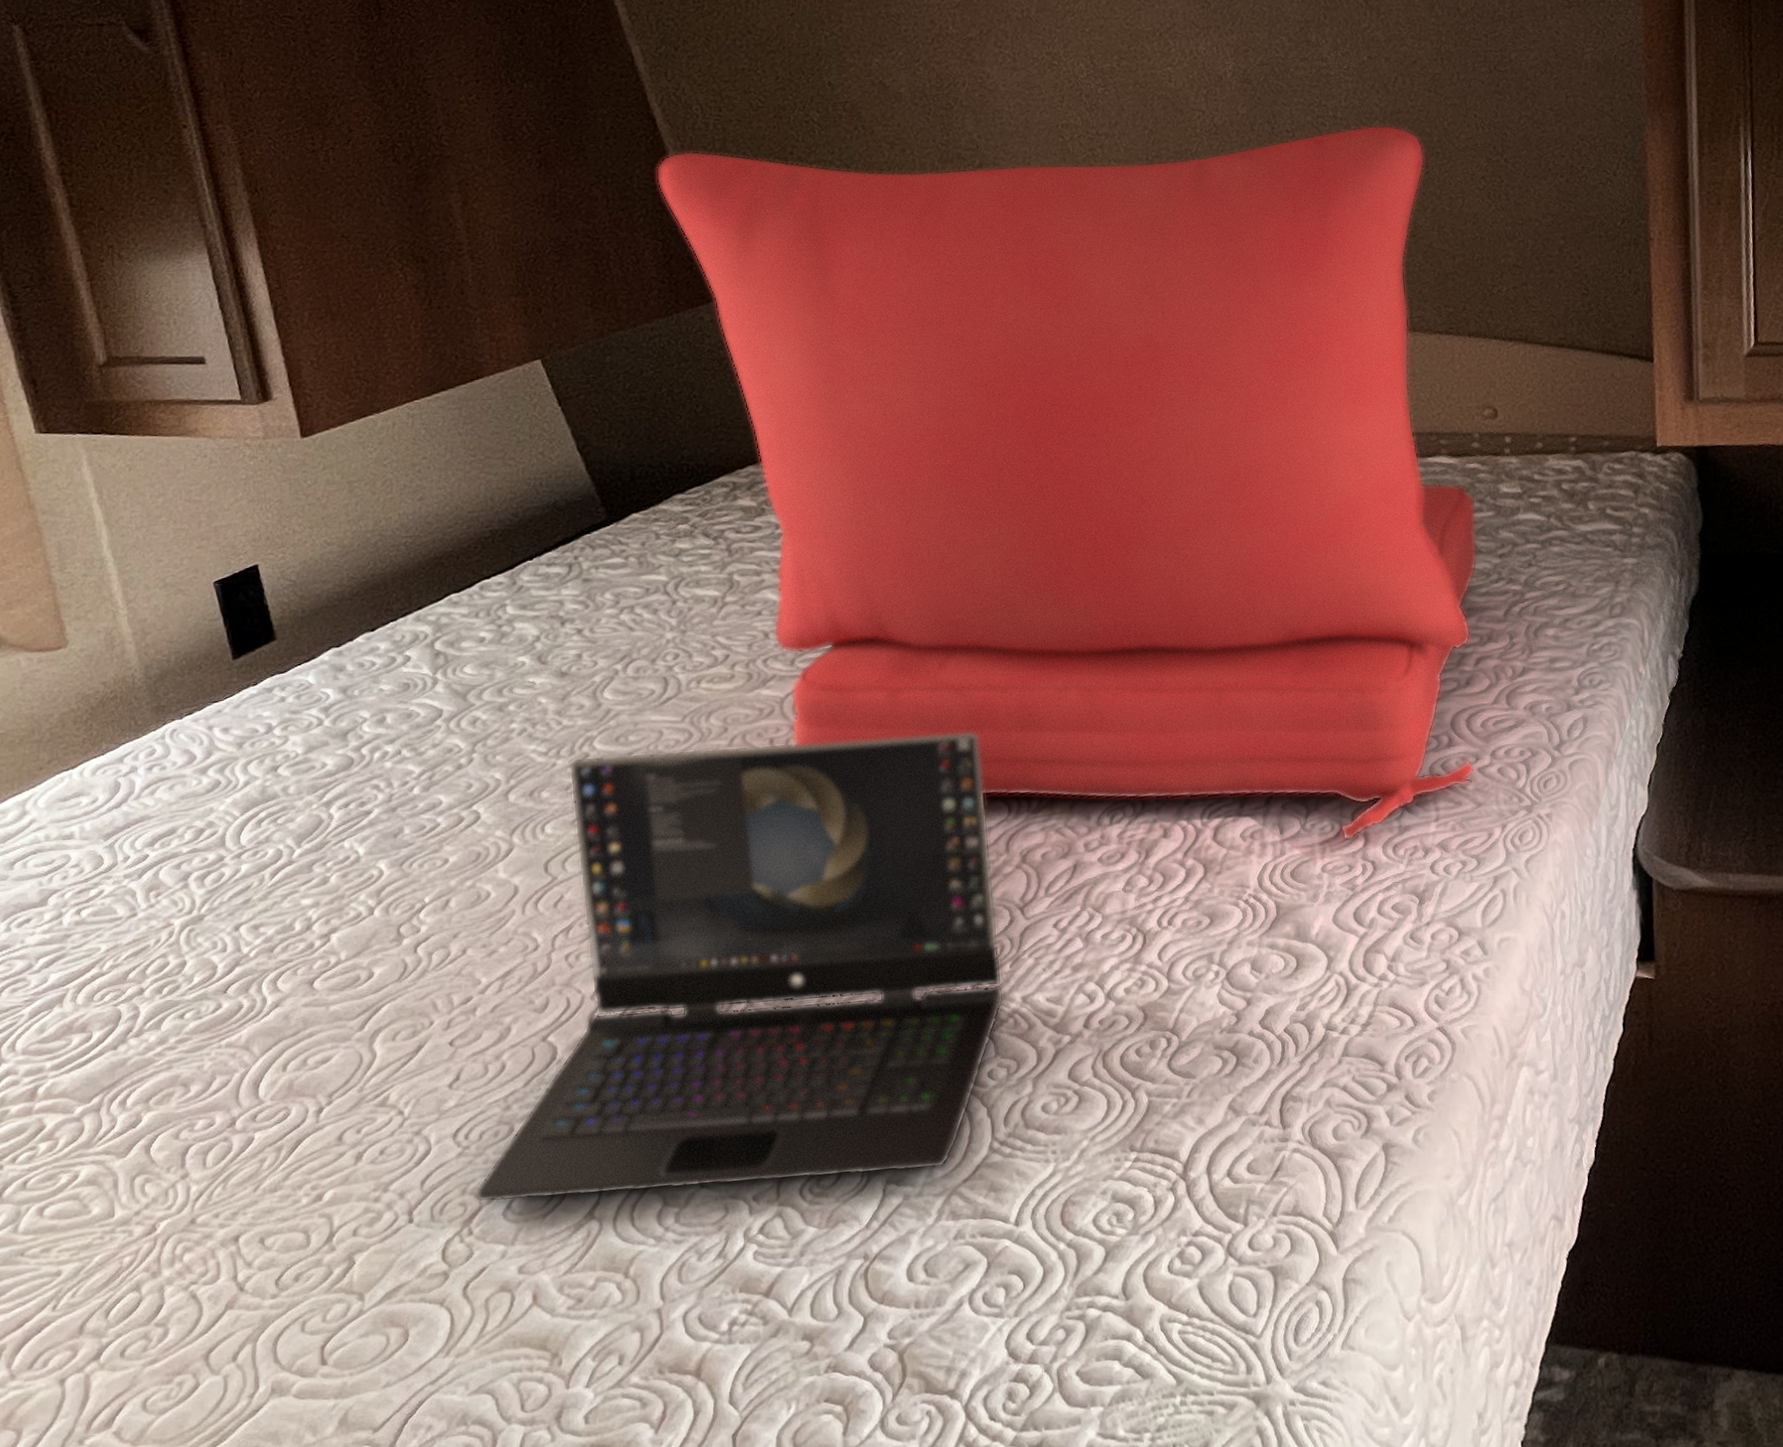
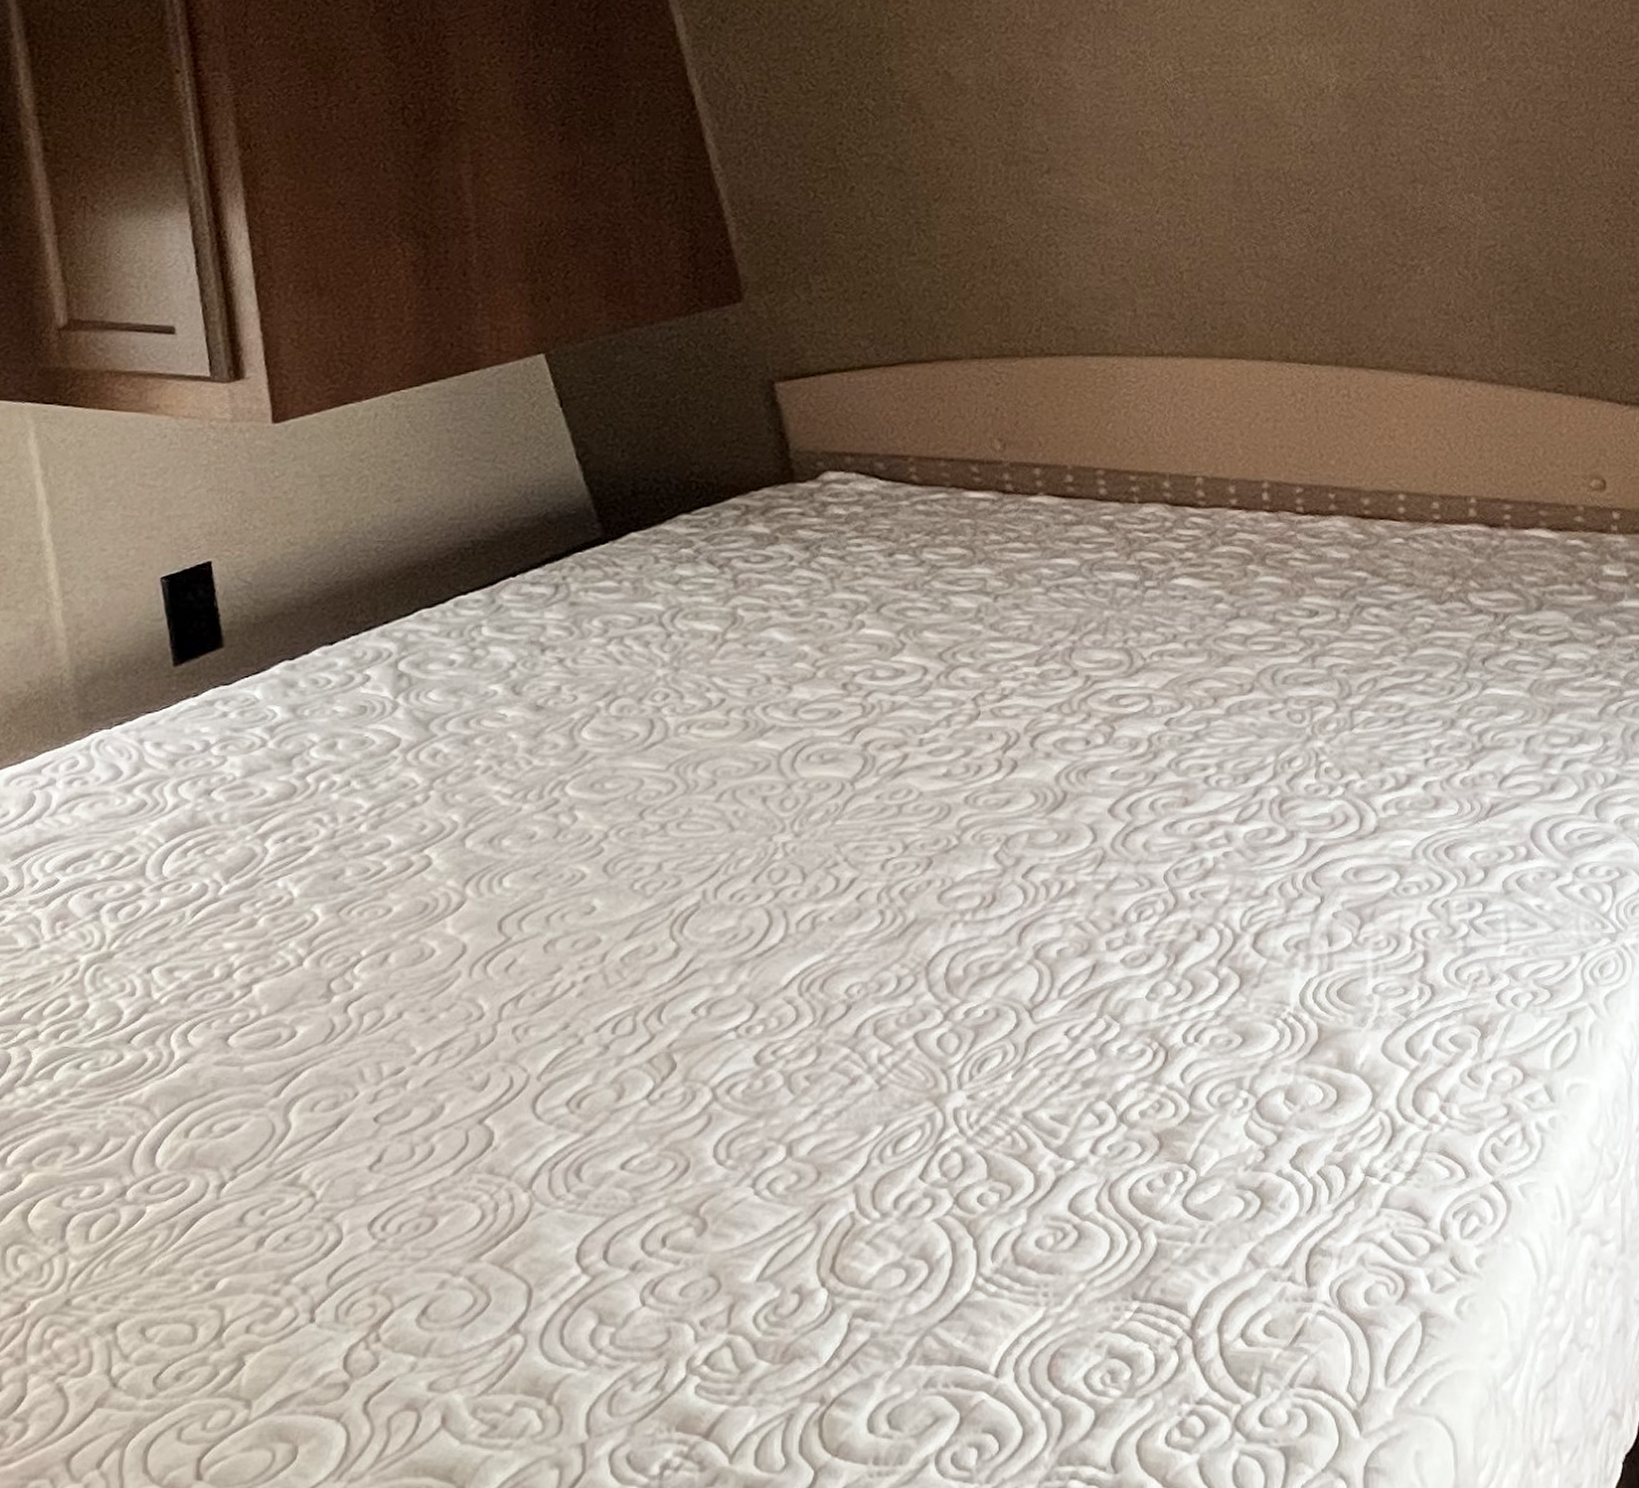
laptop: present [474,732,1005,1203] -> none [386,802,1003,1306]
seat cushion: present [656,125,1478,841] -> none [689,134,1576,959]

